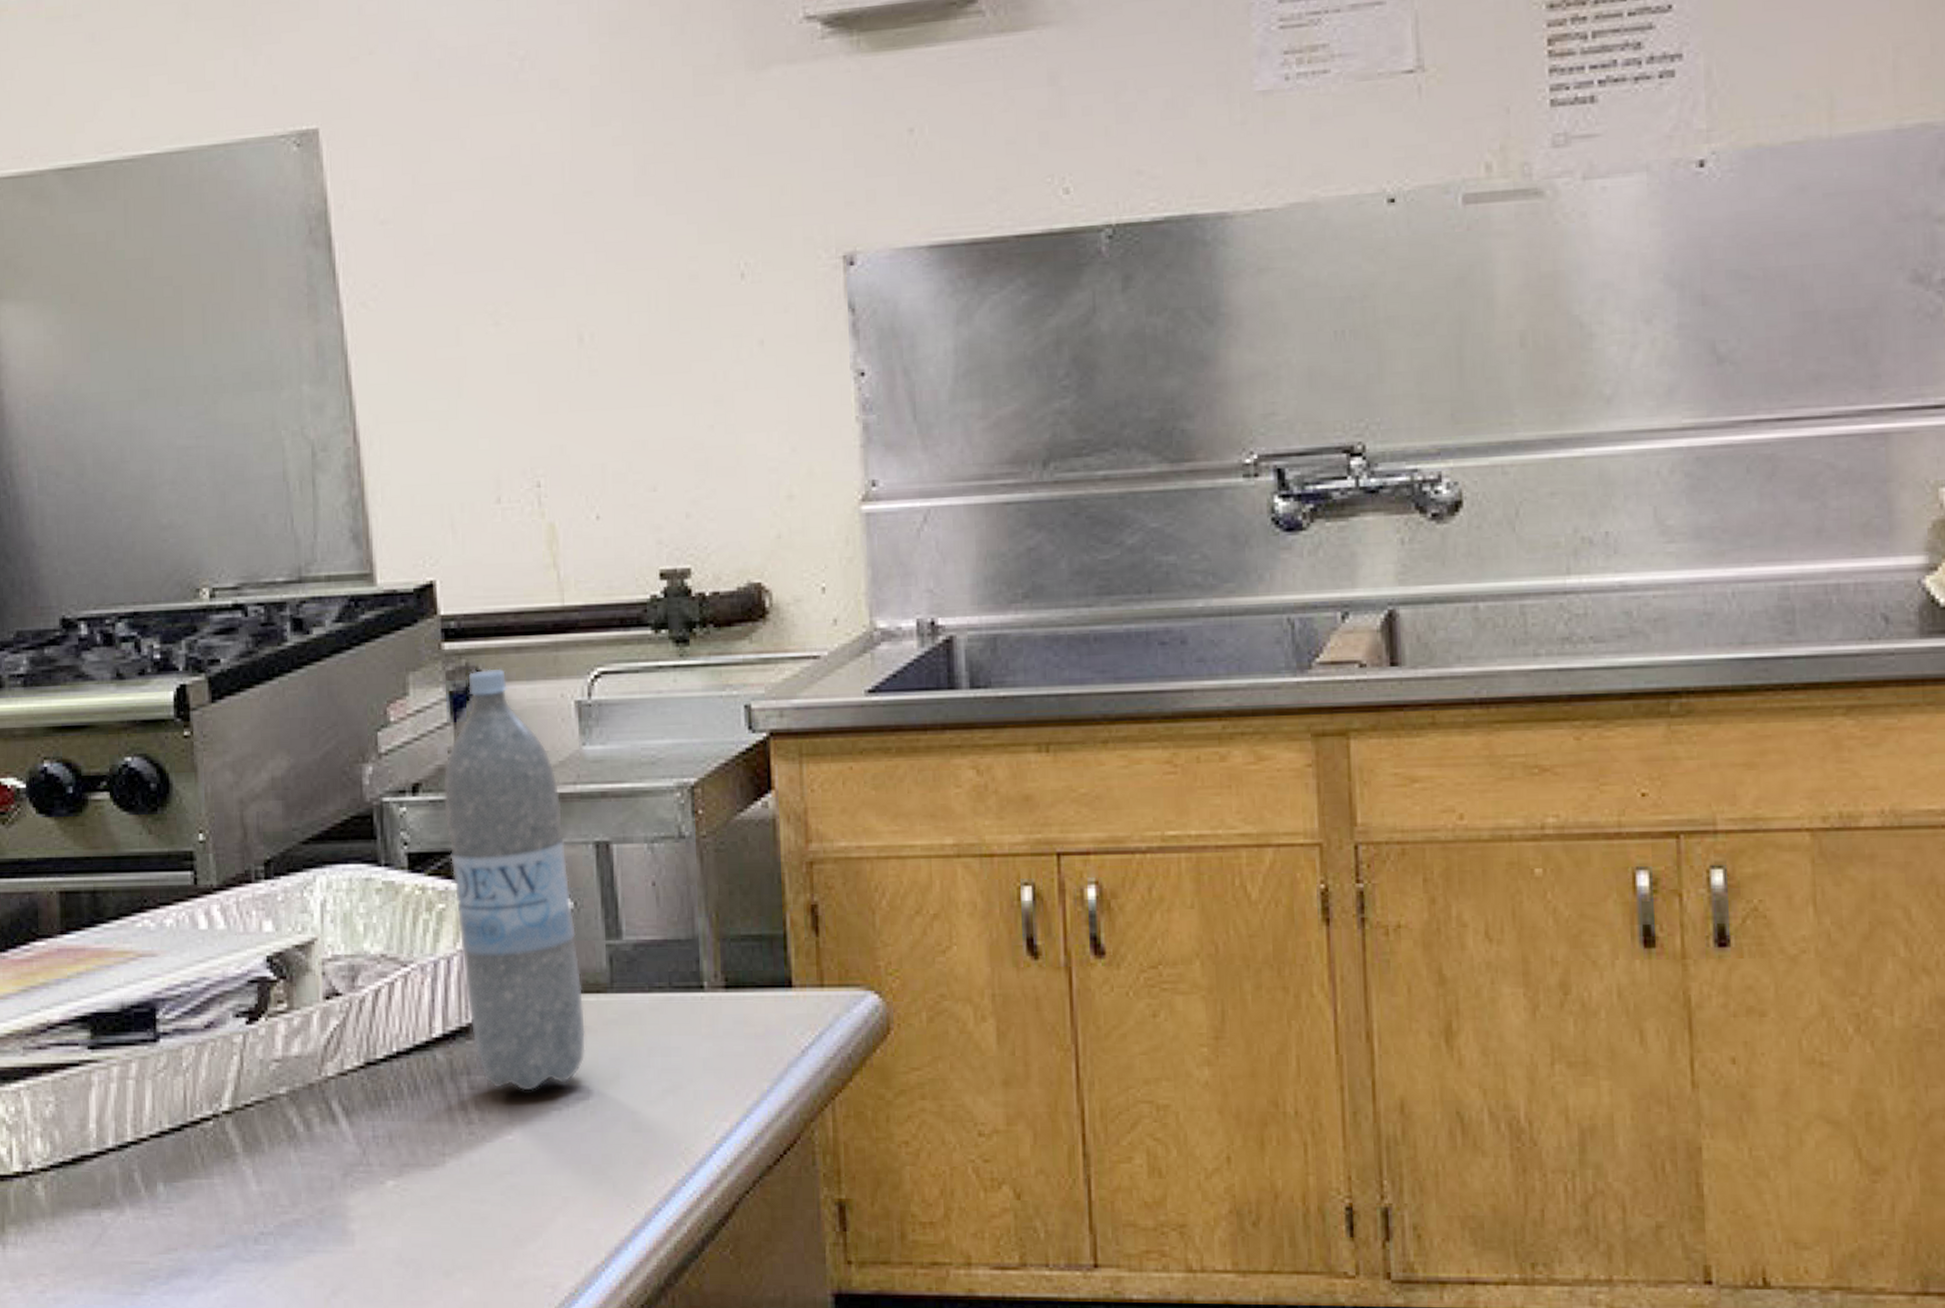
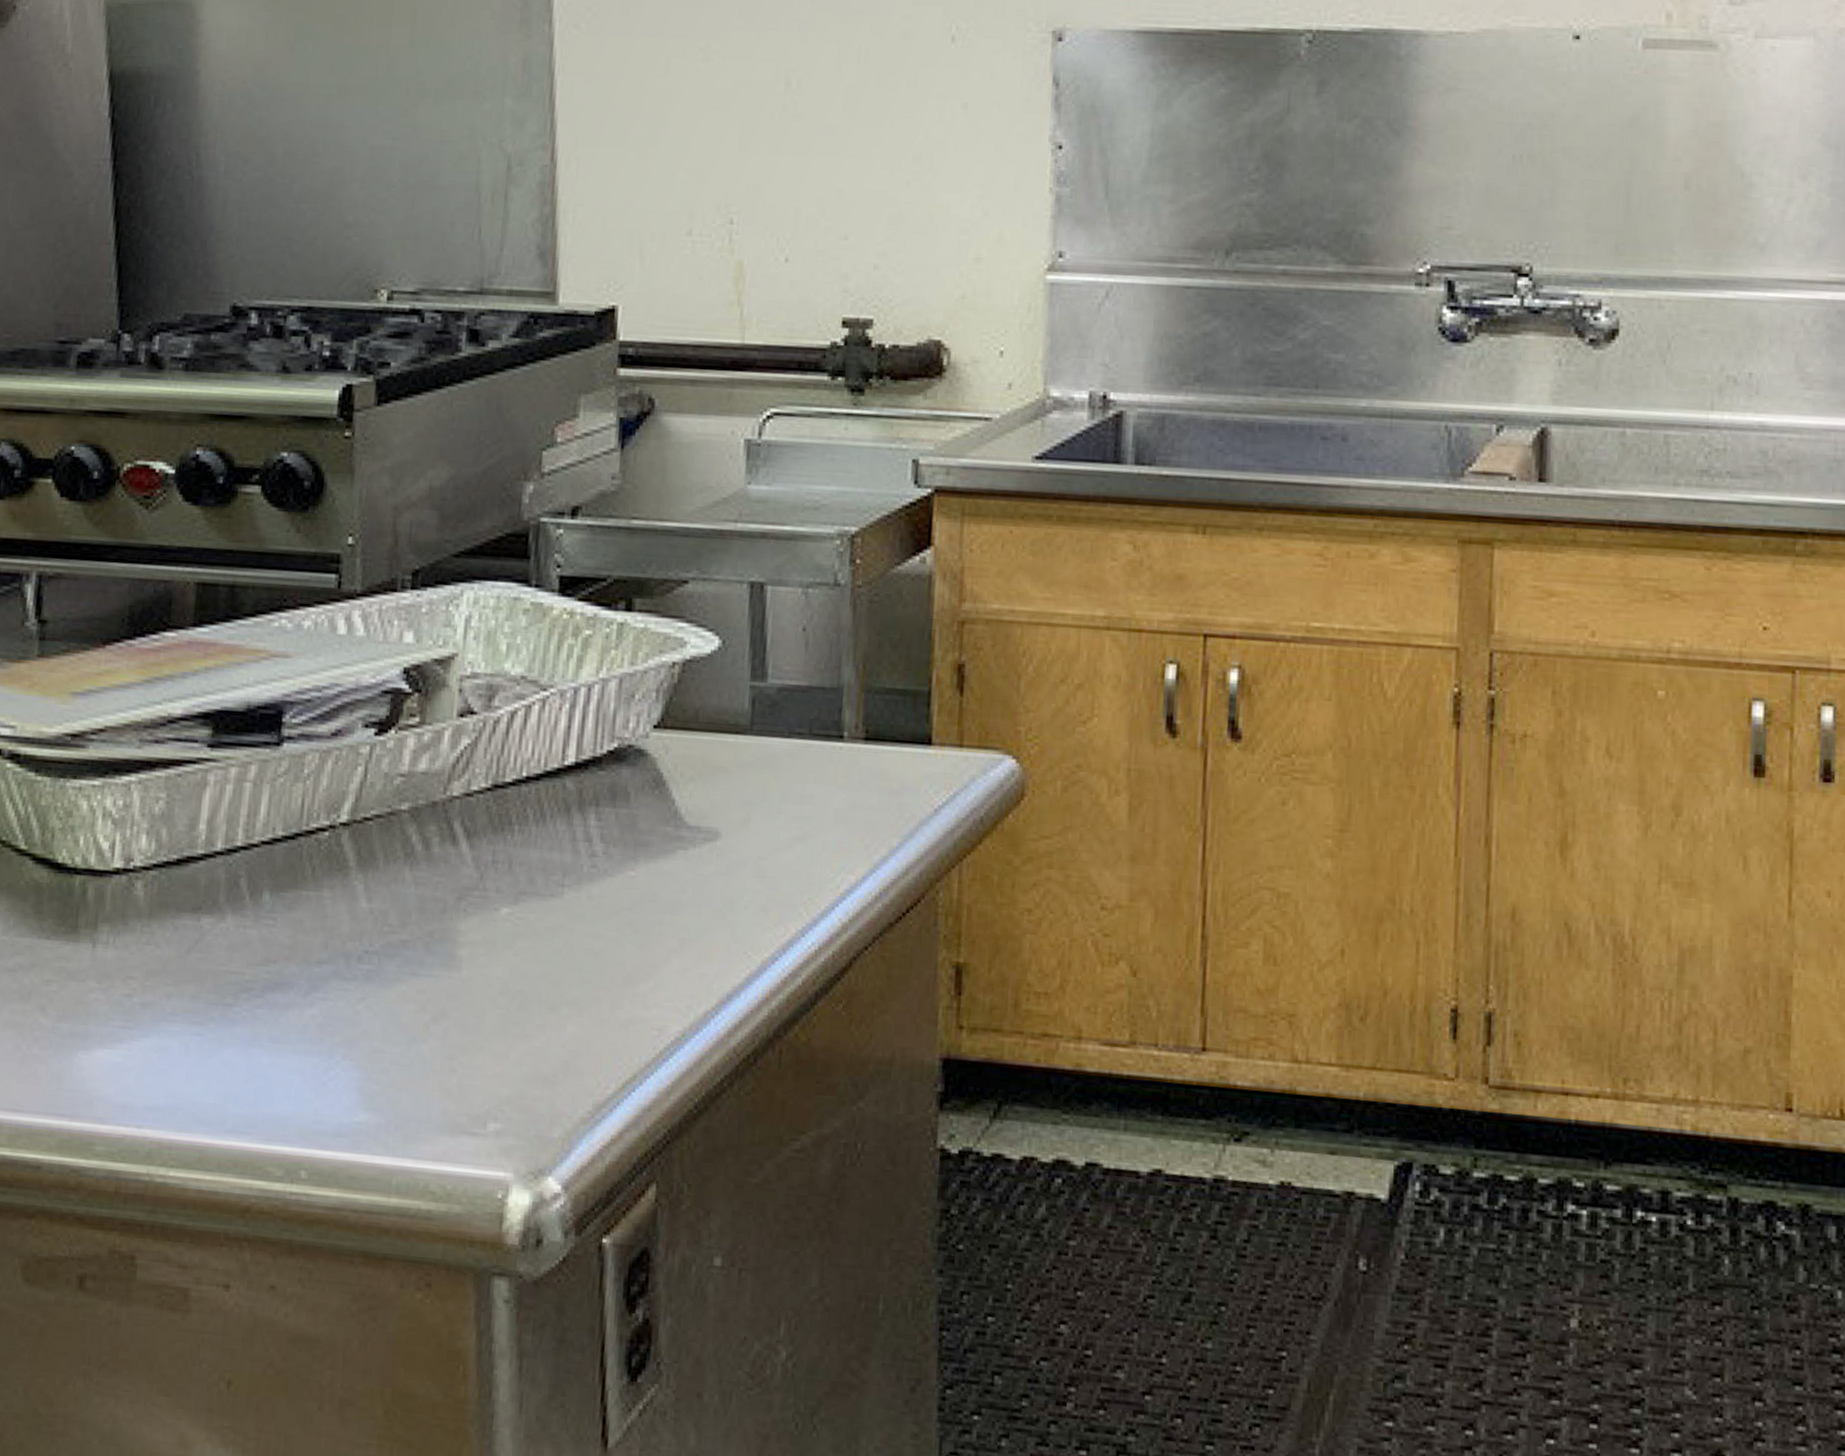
water bottle: present [443,668,586,1091] -> none [601,398,722,828]

